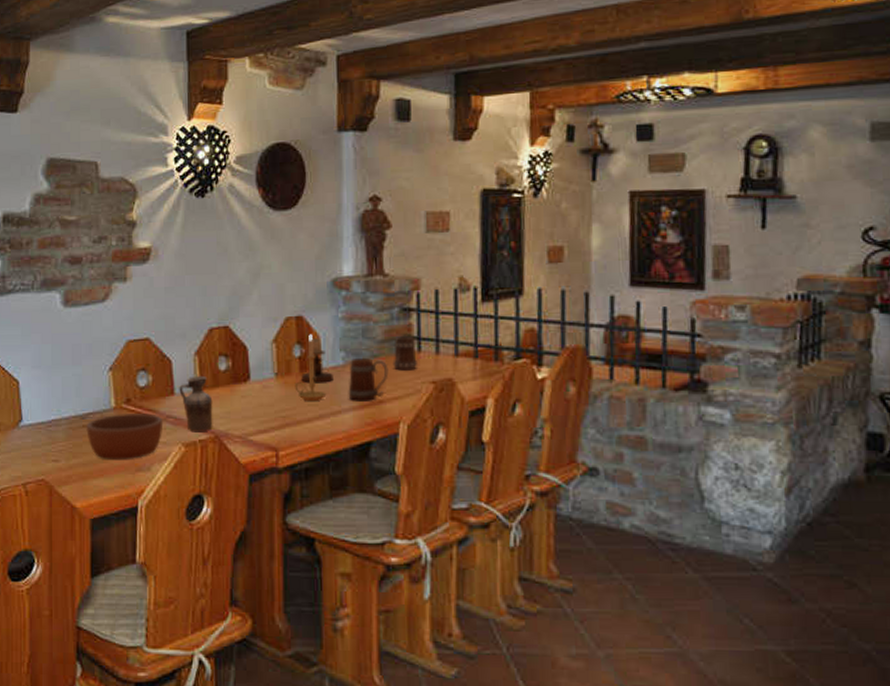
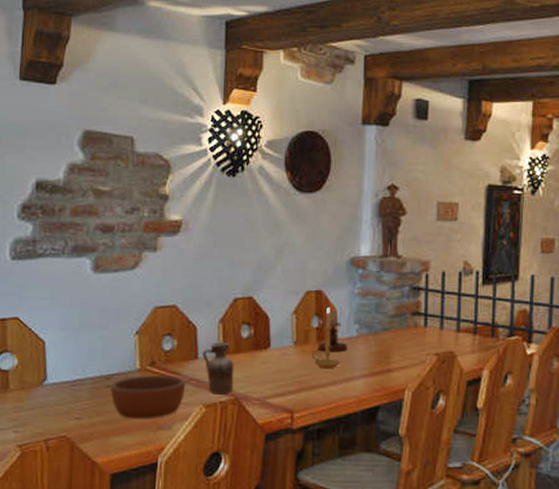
beer mug: present [348,357,389,401] -> none [360,330,397,370]
beer mug: present [393,335,417,371] -> none [401,311,423,343]

